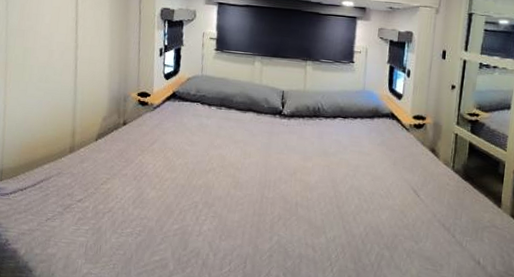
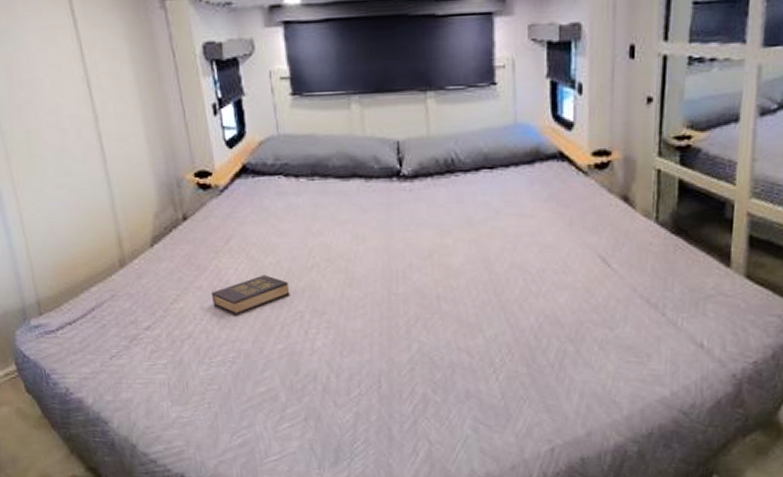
hardback book: none [132,171,191,199] -> present [211,275,290,315]

